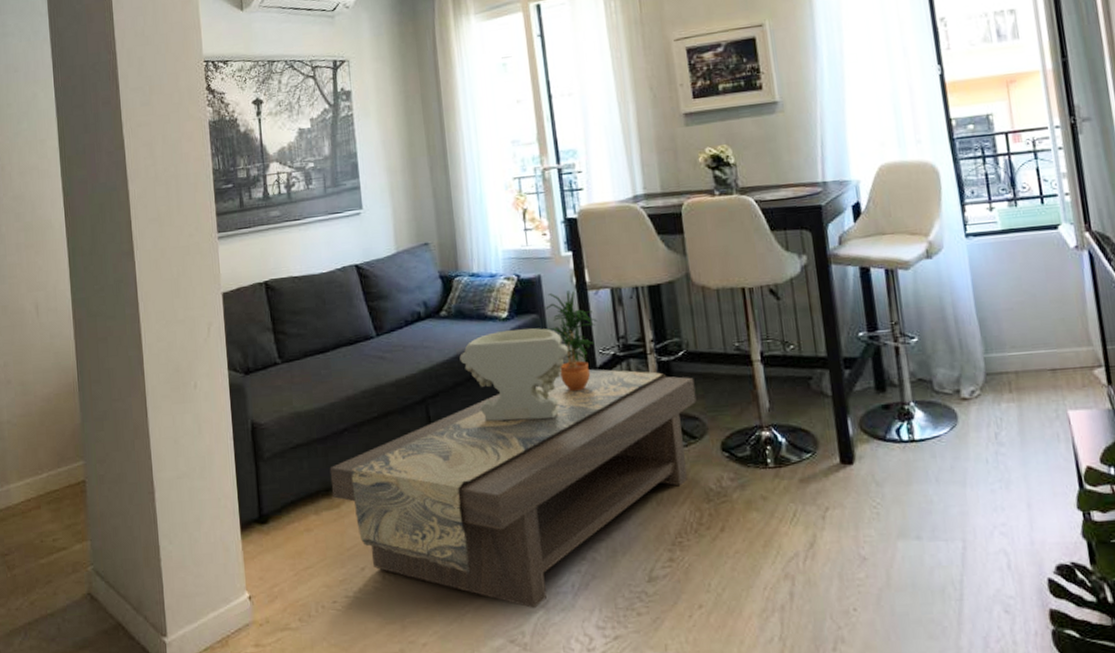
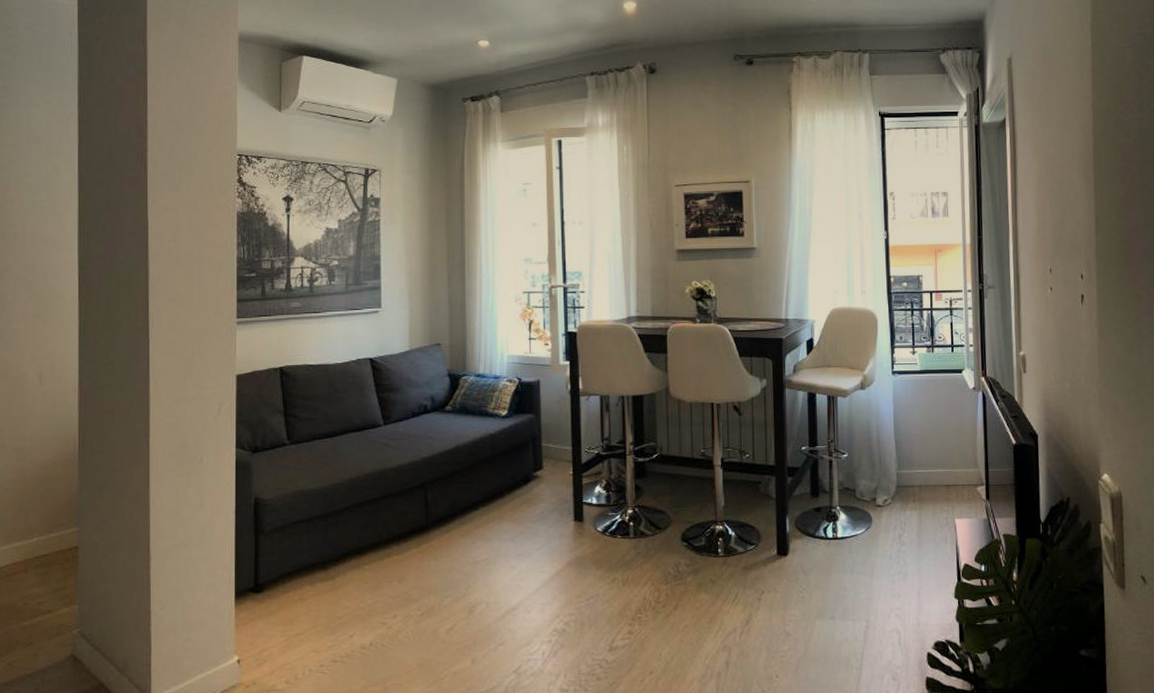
coffee table: present [329,369,697,609] -> none [328,465,665,674]
decorative bowl: present [459,328,569,422] -> none [460,426,559,508]
potted plant: present [545,291,598,392] -> none [540,395,586,484]

